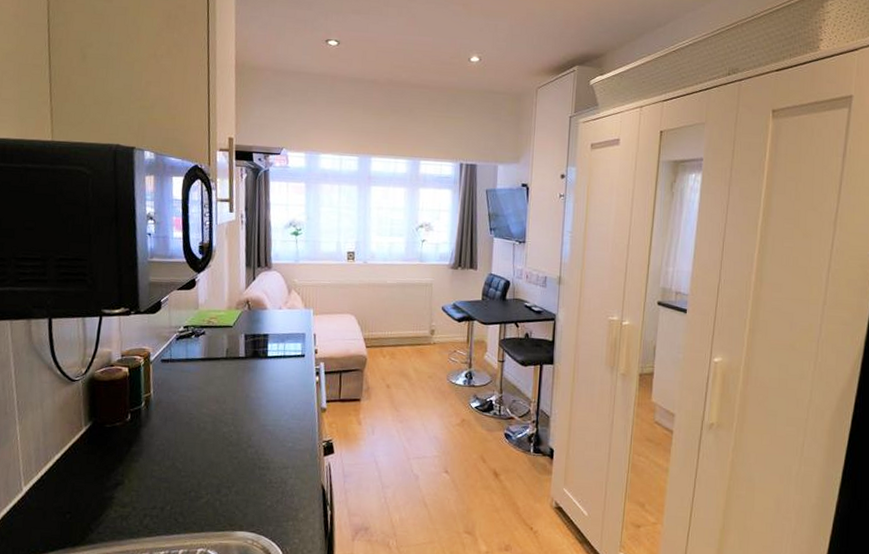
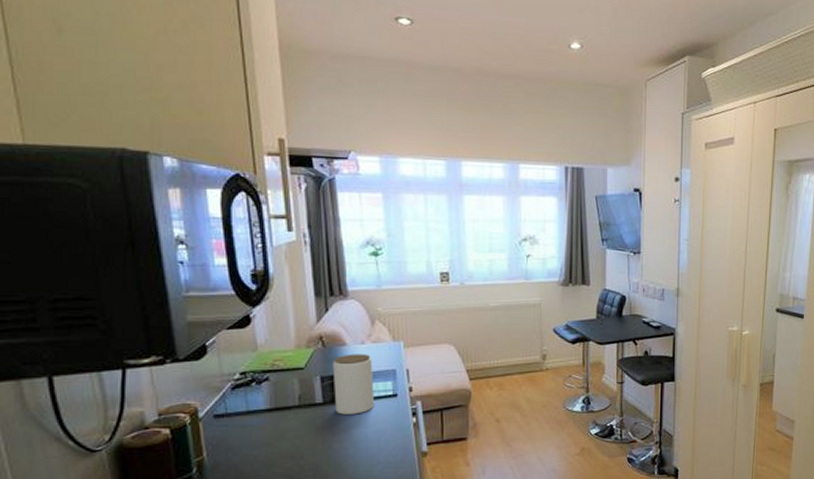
jar: none [254,317,287,370] -> present [332,354,374,415]

